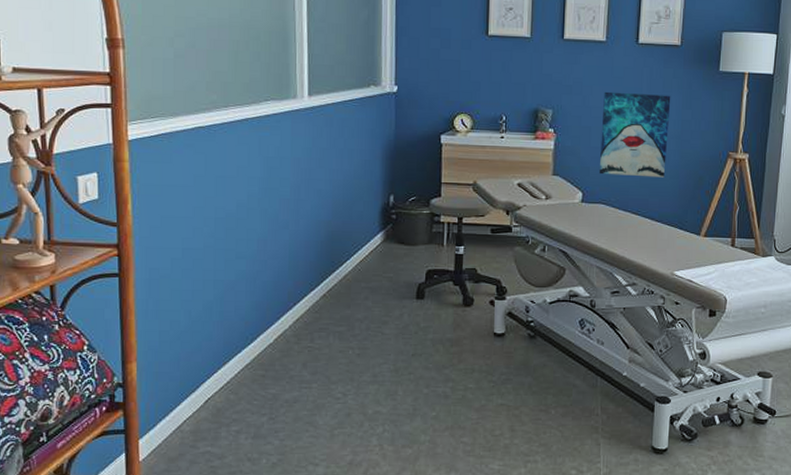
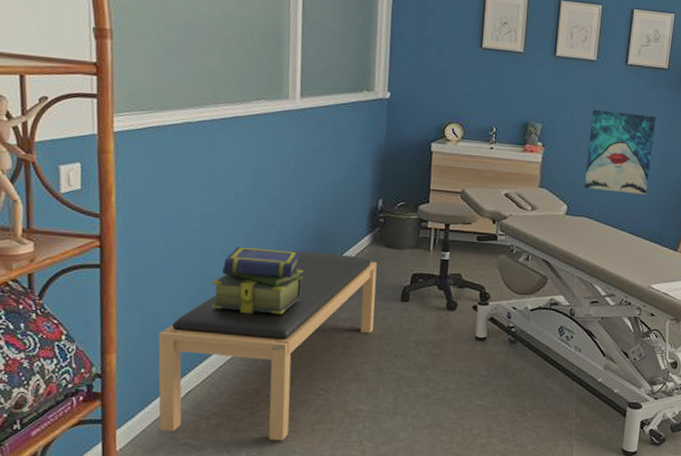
bench: none [177,251,391,447] -> present [158,250,377,441]
stack of books: none [227,249,317,318] -> present [211,246,303,315]

